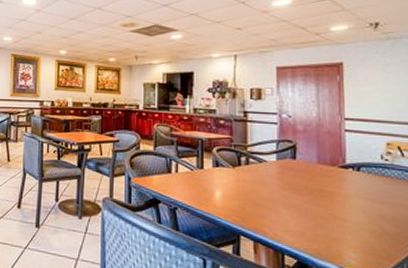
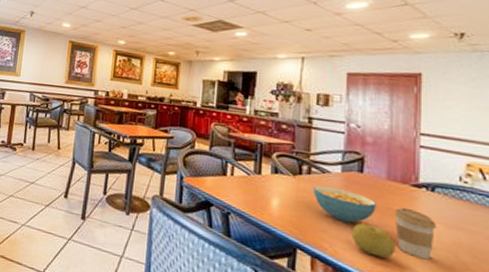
cereal bowl: none [252,174,309,207] -> present [313,185,376,223]
fruit: none [288,206,330,236] -> present [351,223,397,259]
coffee cup: none [325,187,364,234] -> present [394,207,437,260]

